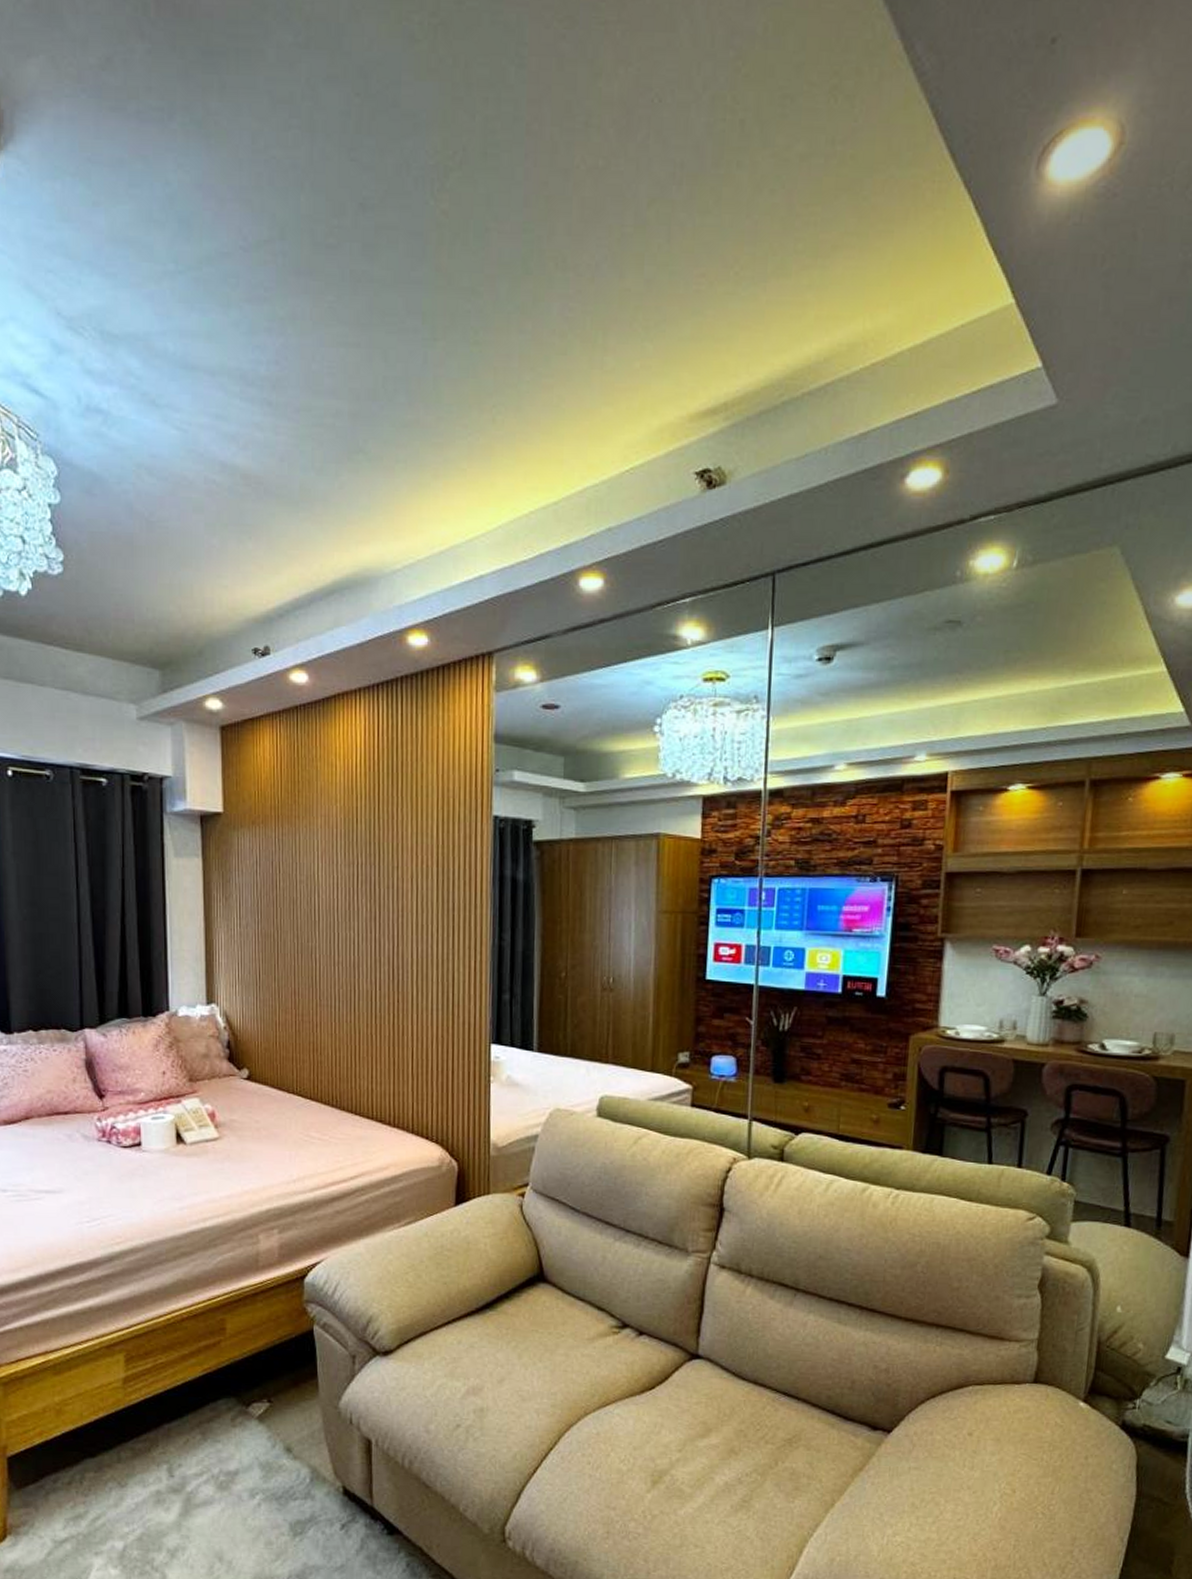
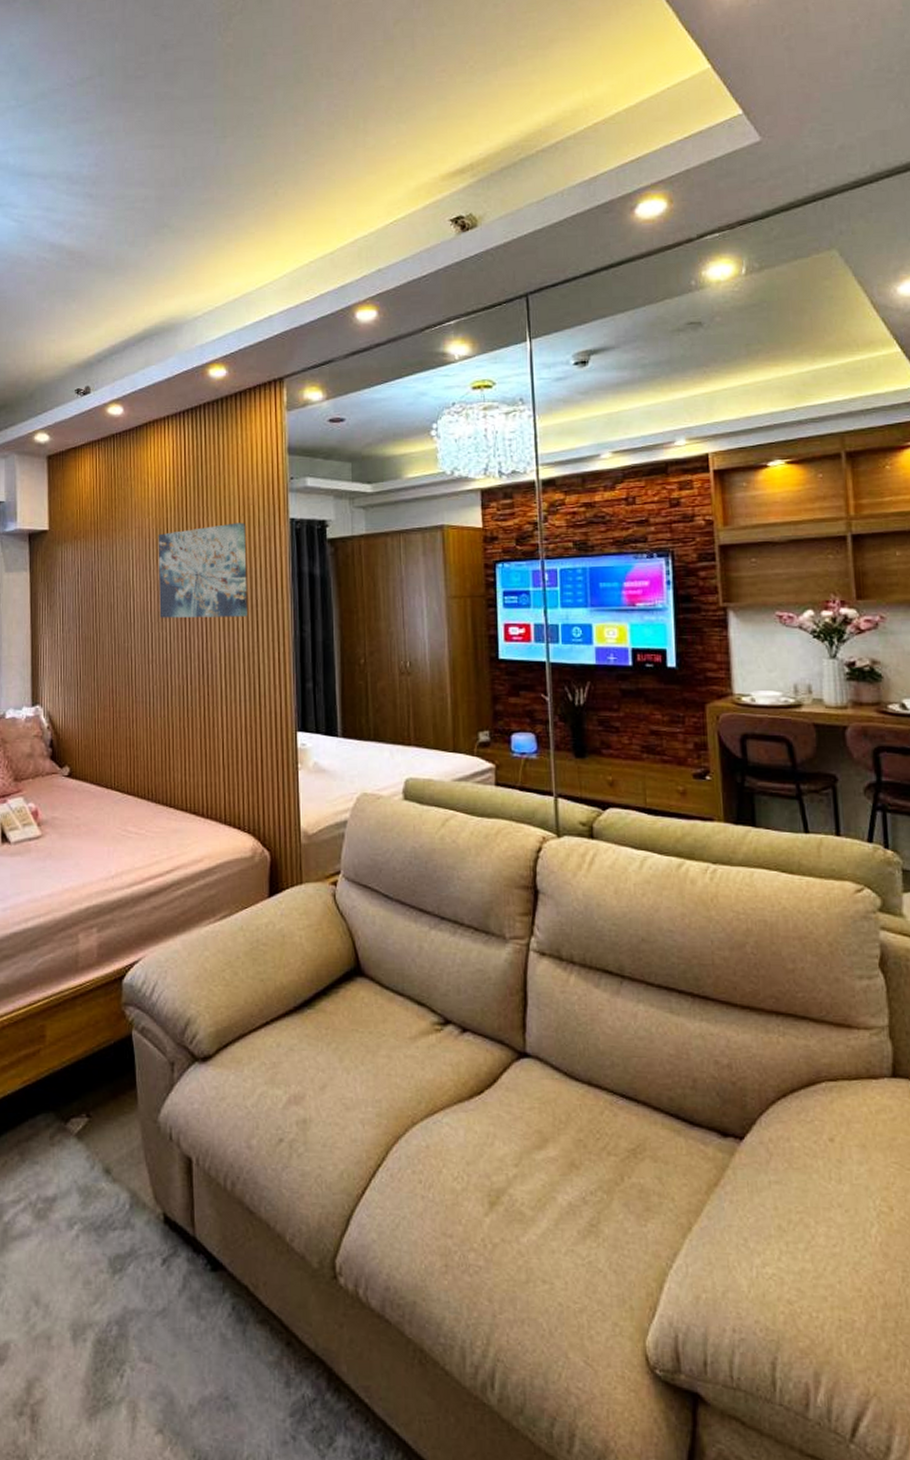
wall art: none [346,817,444,921] -> present [158,522,248,618]

